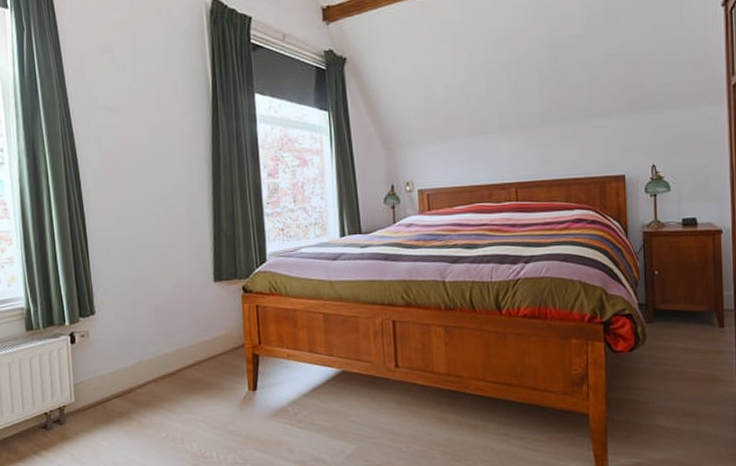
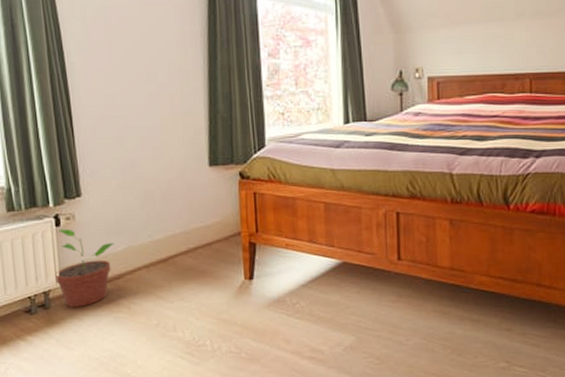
potted plant: none [70,345,125,422] -> present [55,229,114,307]

